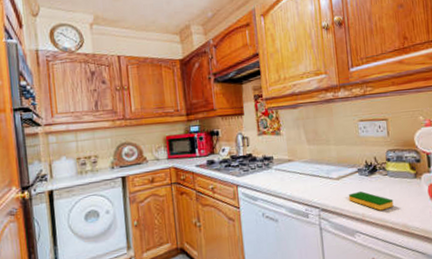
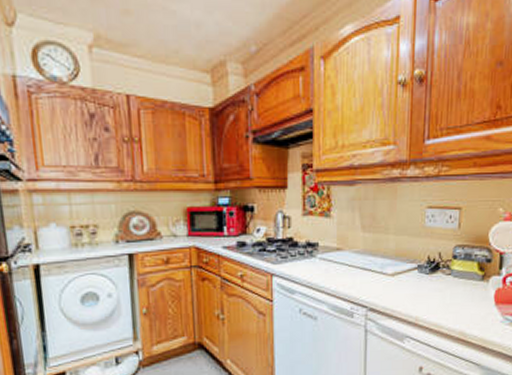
dish sponge: present [348,191,394,211] -> none [402,290,453,315]

